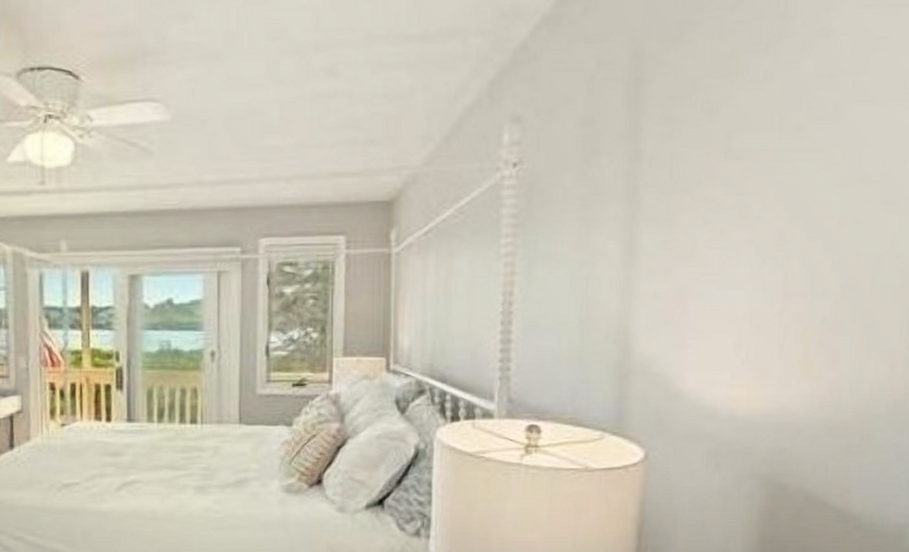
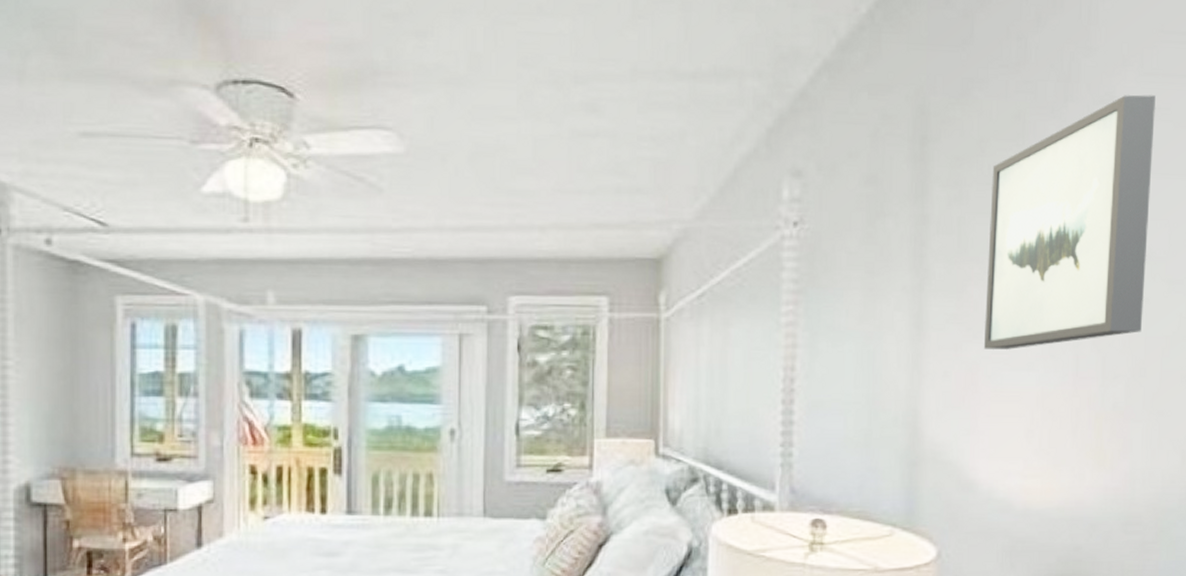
wall art: none [693,26,874,271] -> present [983,94,1156,350]

